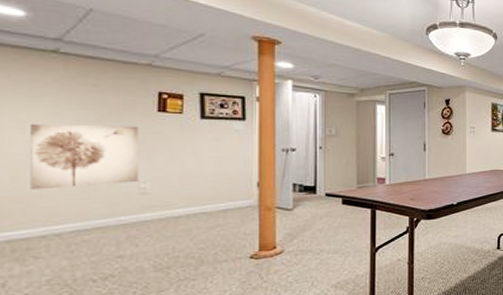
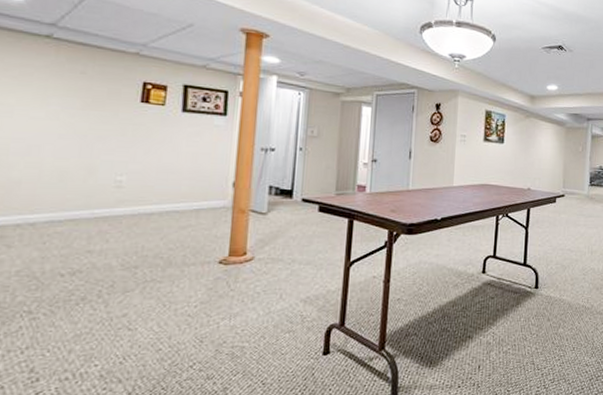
wall art: present [30,123,139,190] -> none [11,108,121,177]

